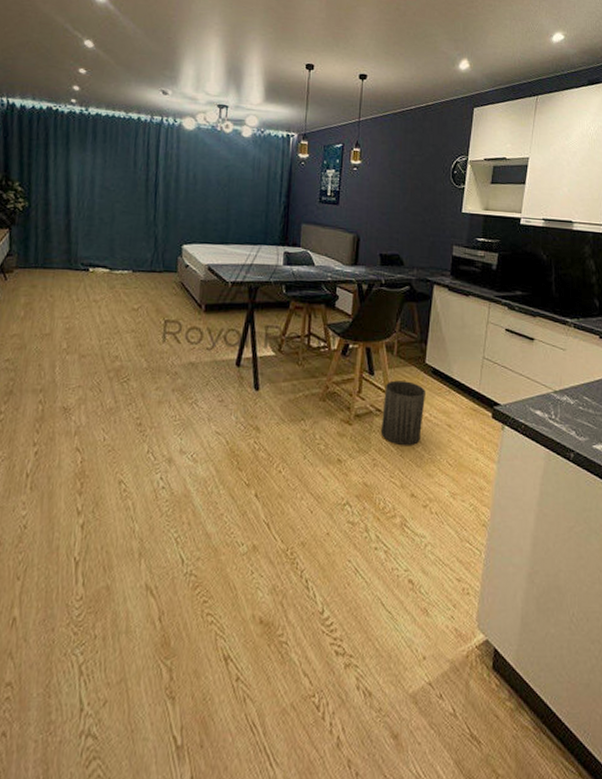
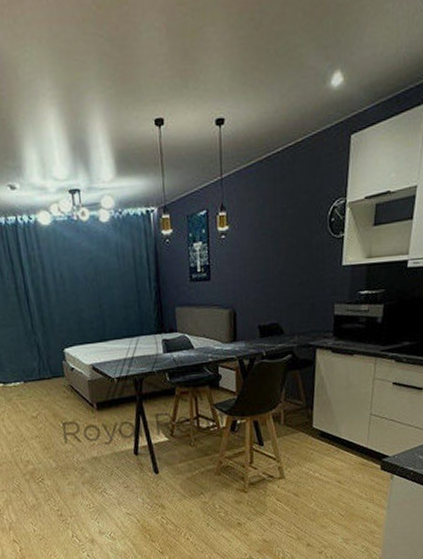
trash can: present [380,380,425,446] -> none [274,446,315,505]

